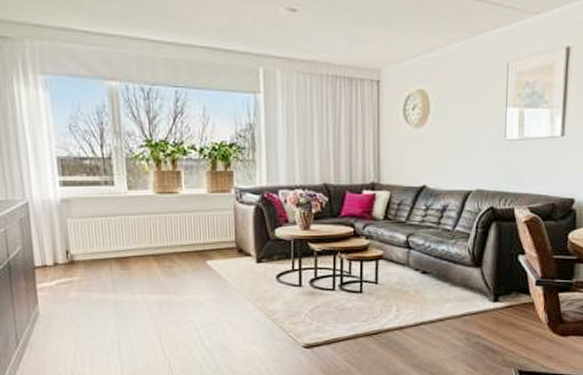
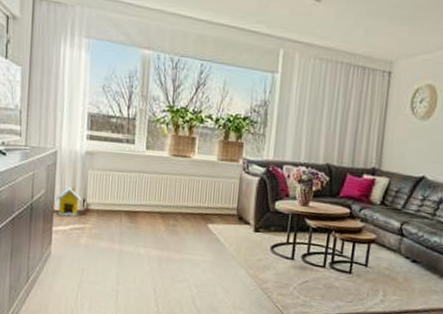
toy house: none [35,238,65,273] -> present [56,186,82,217]

